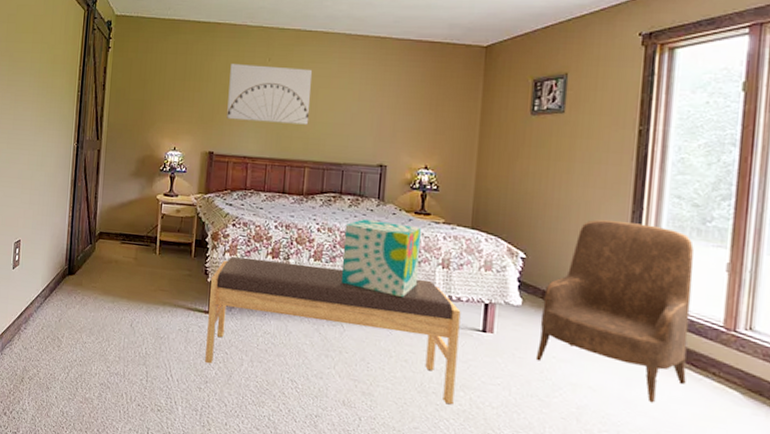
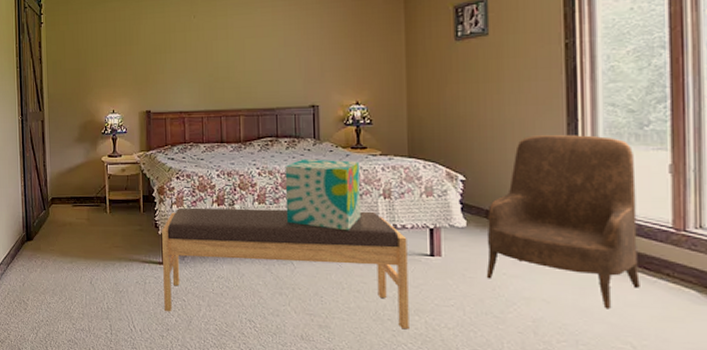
wall art: present [227,64,313,125] -> none [158,21,239,78]

